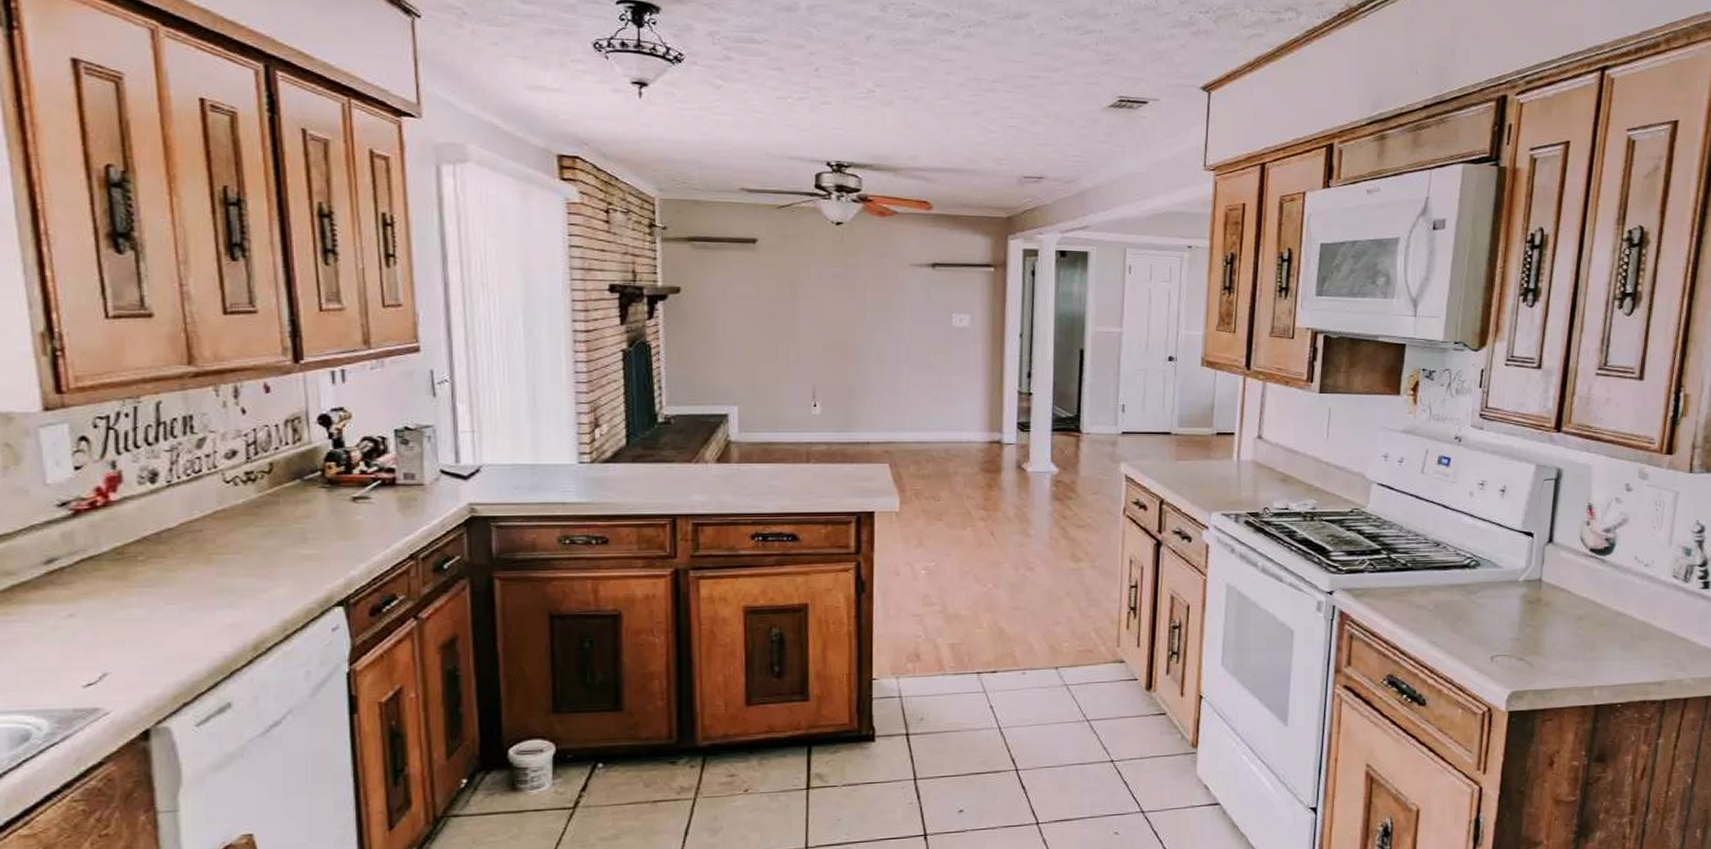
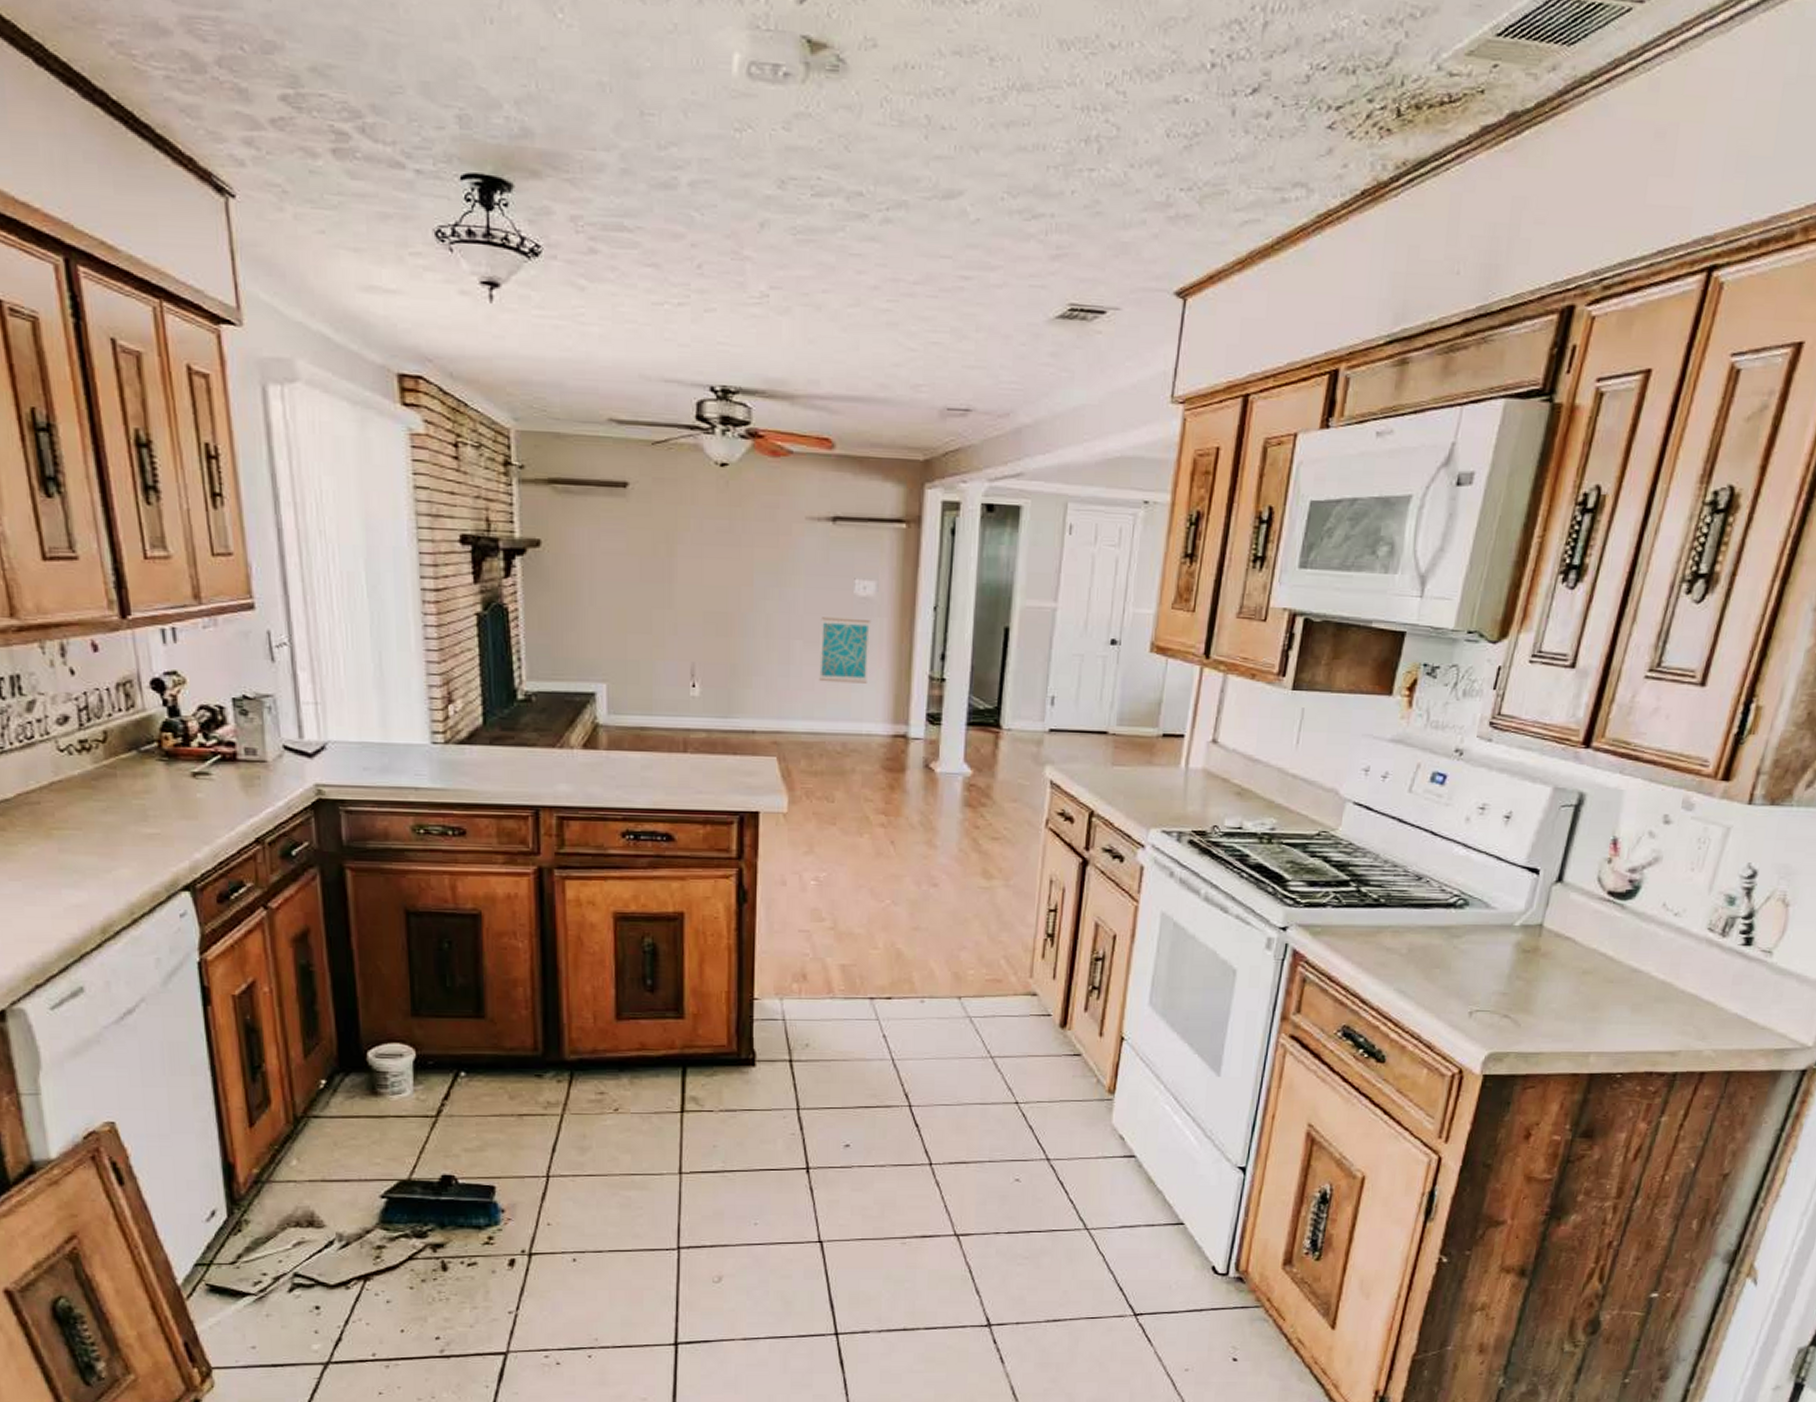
wall art: none [924,345,967,399] -> present [819,617,870,684]

